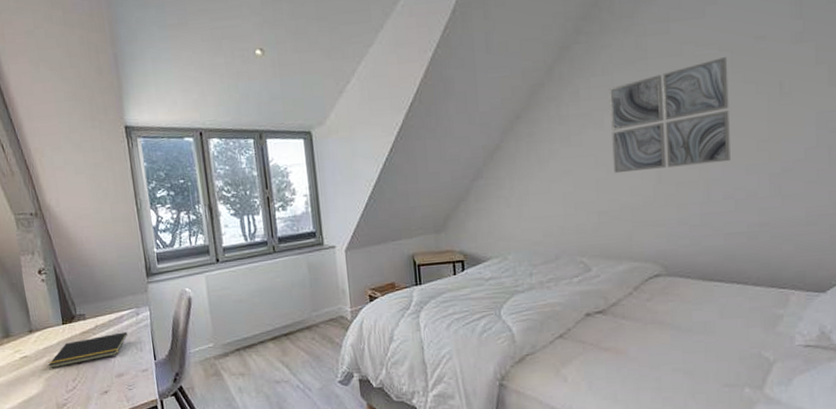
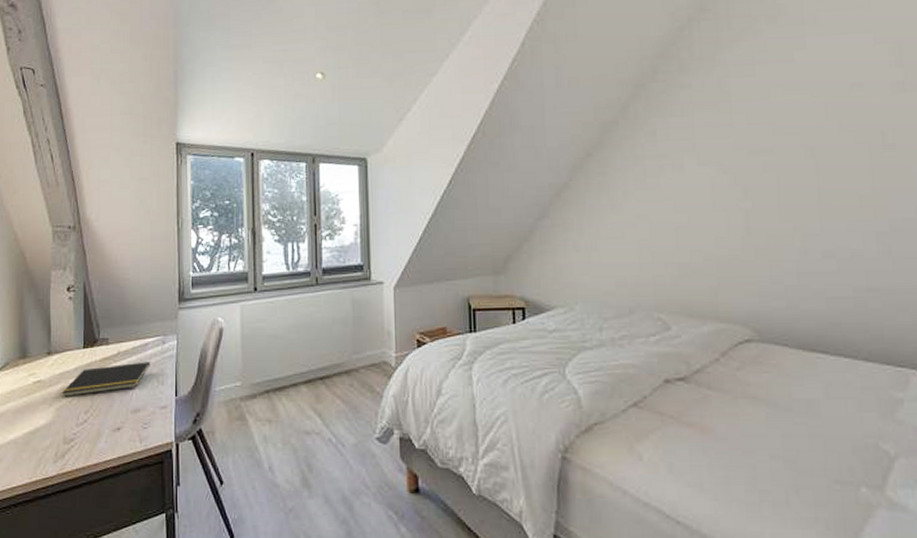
wall art: present [608,57,730,174] -> none [688,103,829,222]

